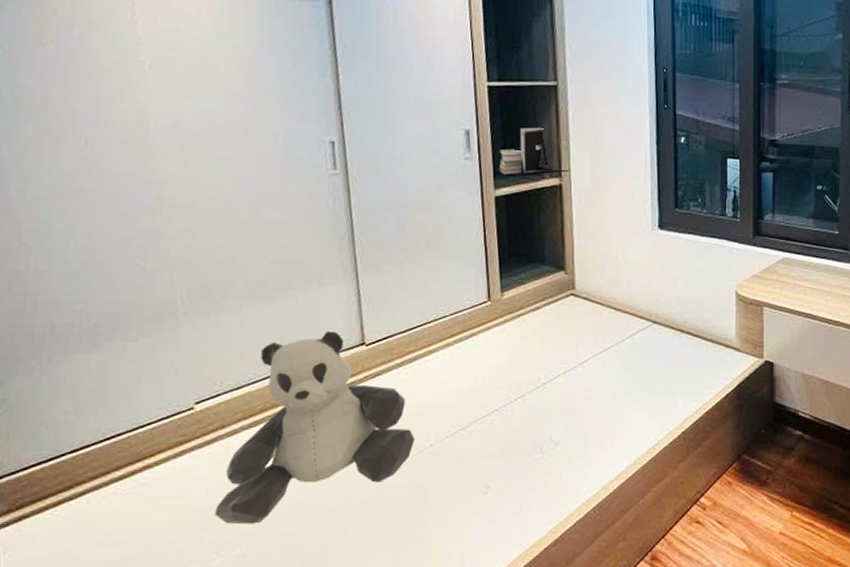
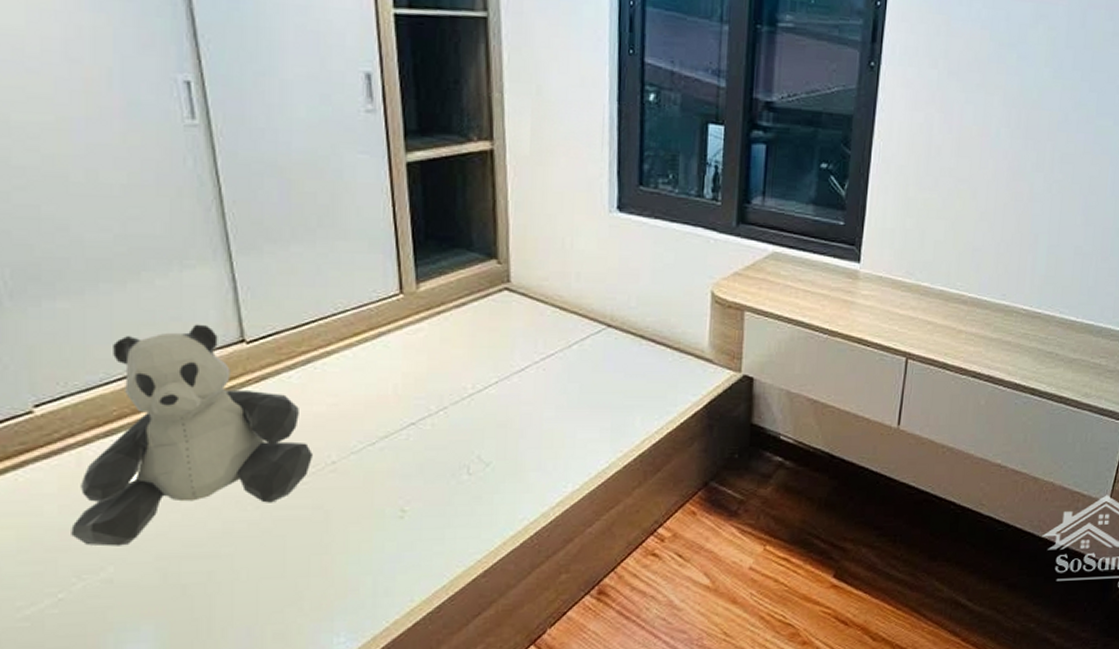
books: present [498,149,522,175] -> none [410,100,442,135]
picture frame: present [520,127,570,176] -> none [438,72,504,137]

